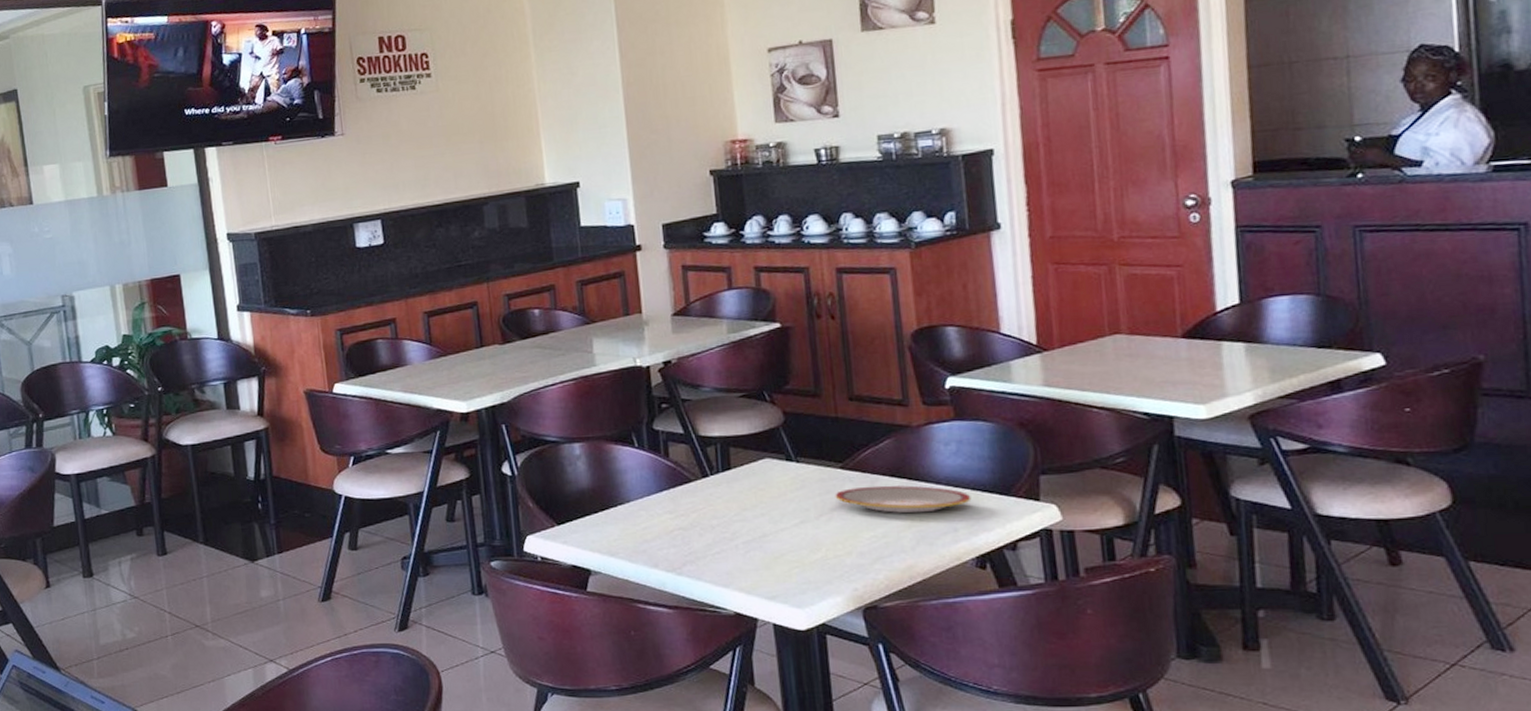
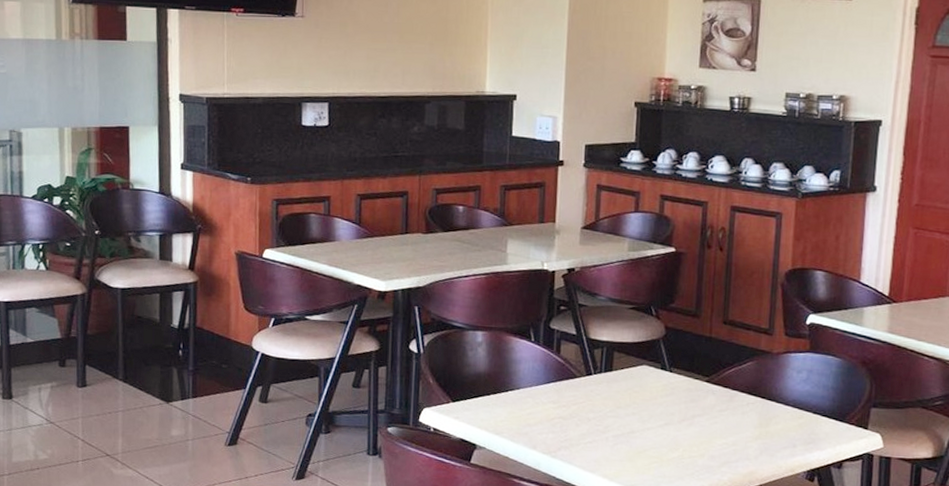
plate: present [835,485,972,514] -> none [698,400,812,429]

